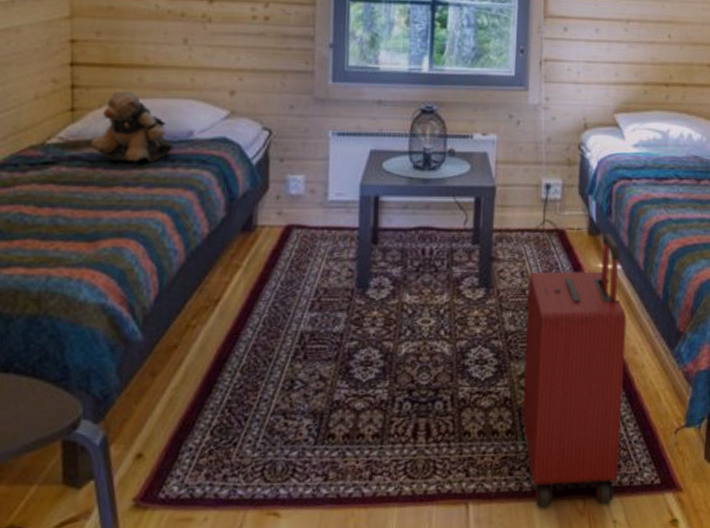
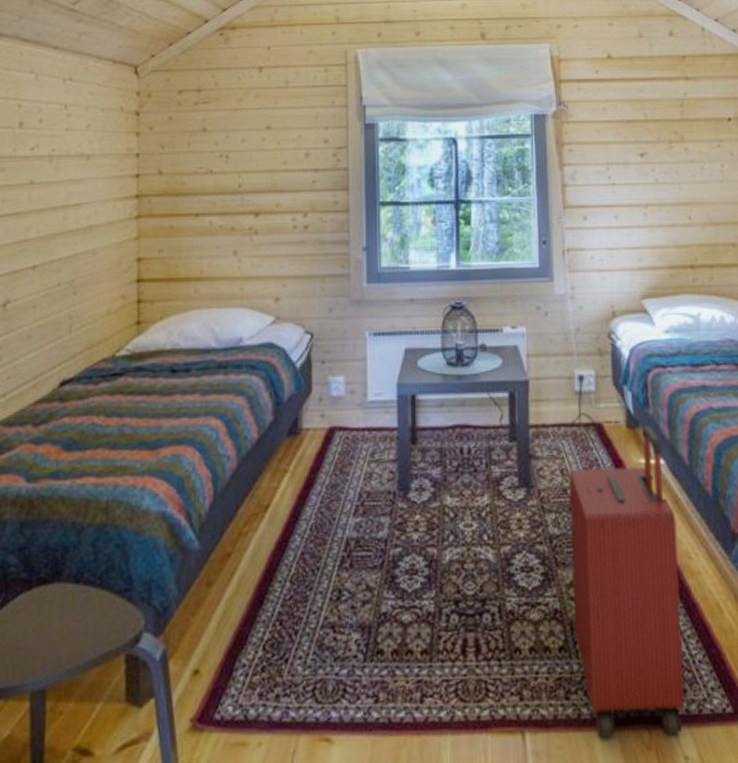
teddy bear: present [90,90,175,163] -> none [153,302,227,371]

